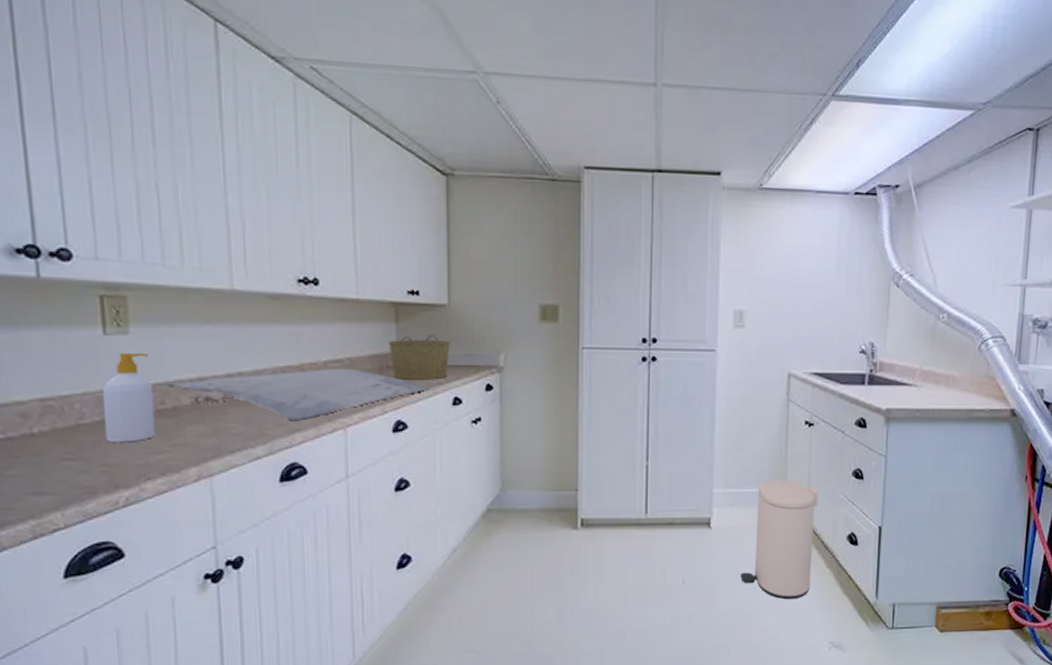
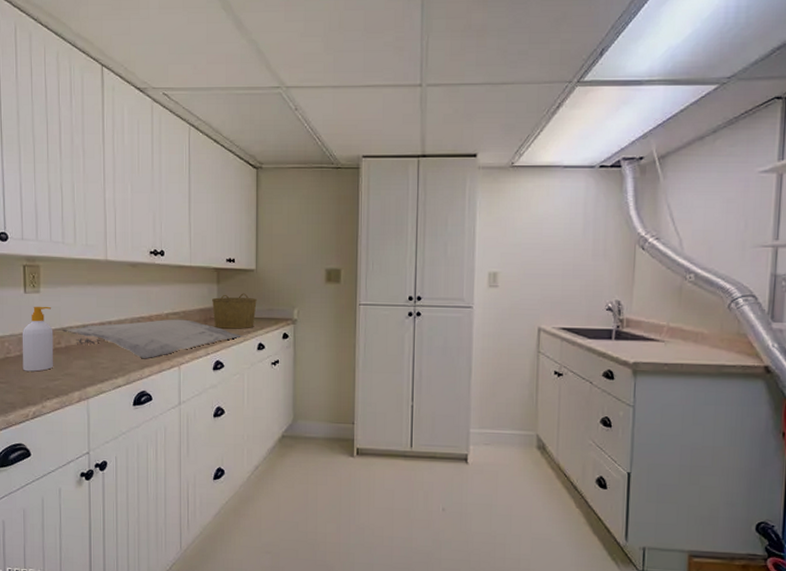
pedal bin: present [740,479,819,600] -> none [495,423,568,535]

